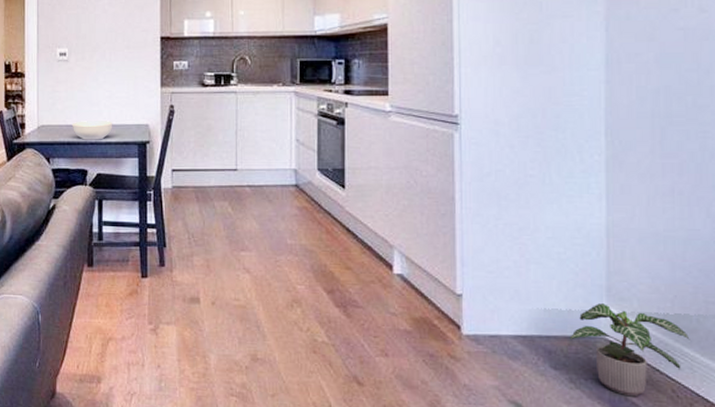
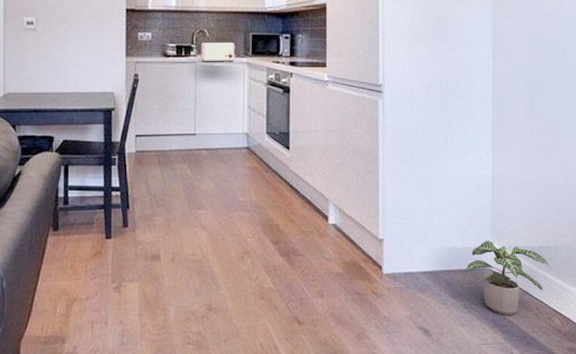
bowl: present [71,121,113,140] -> none [38,89,80,107]
toaster: none [242,70,281,93] -> present [201,43,236,63]

